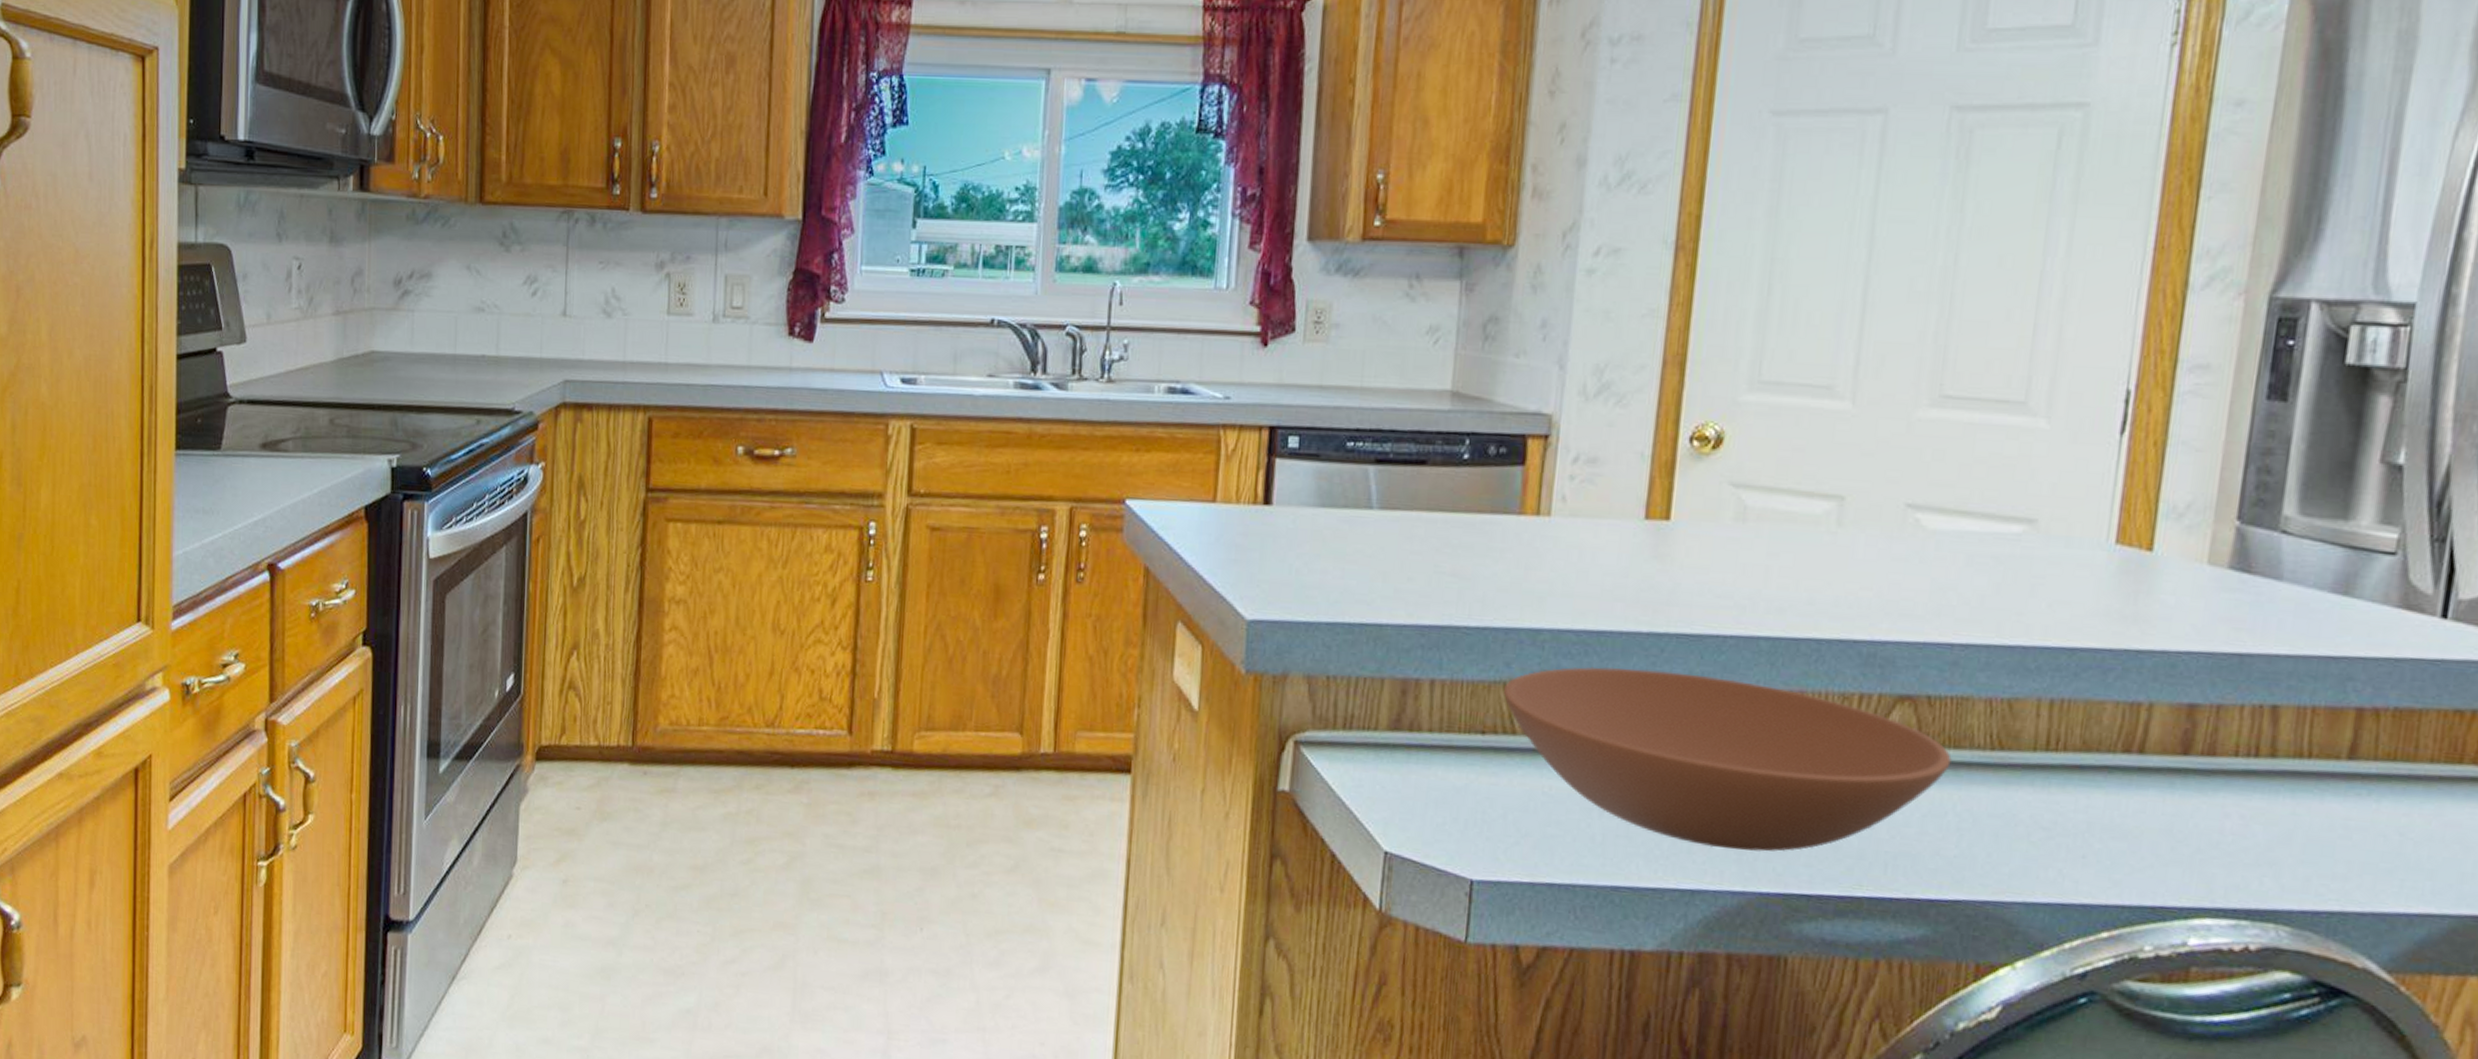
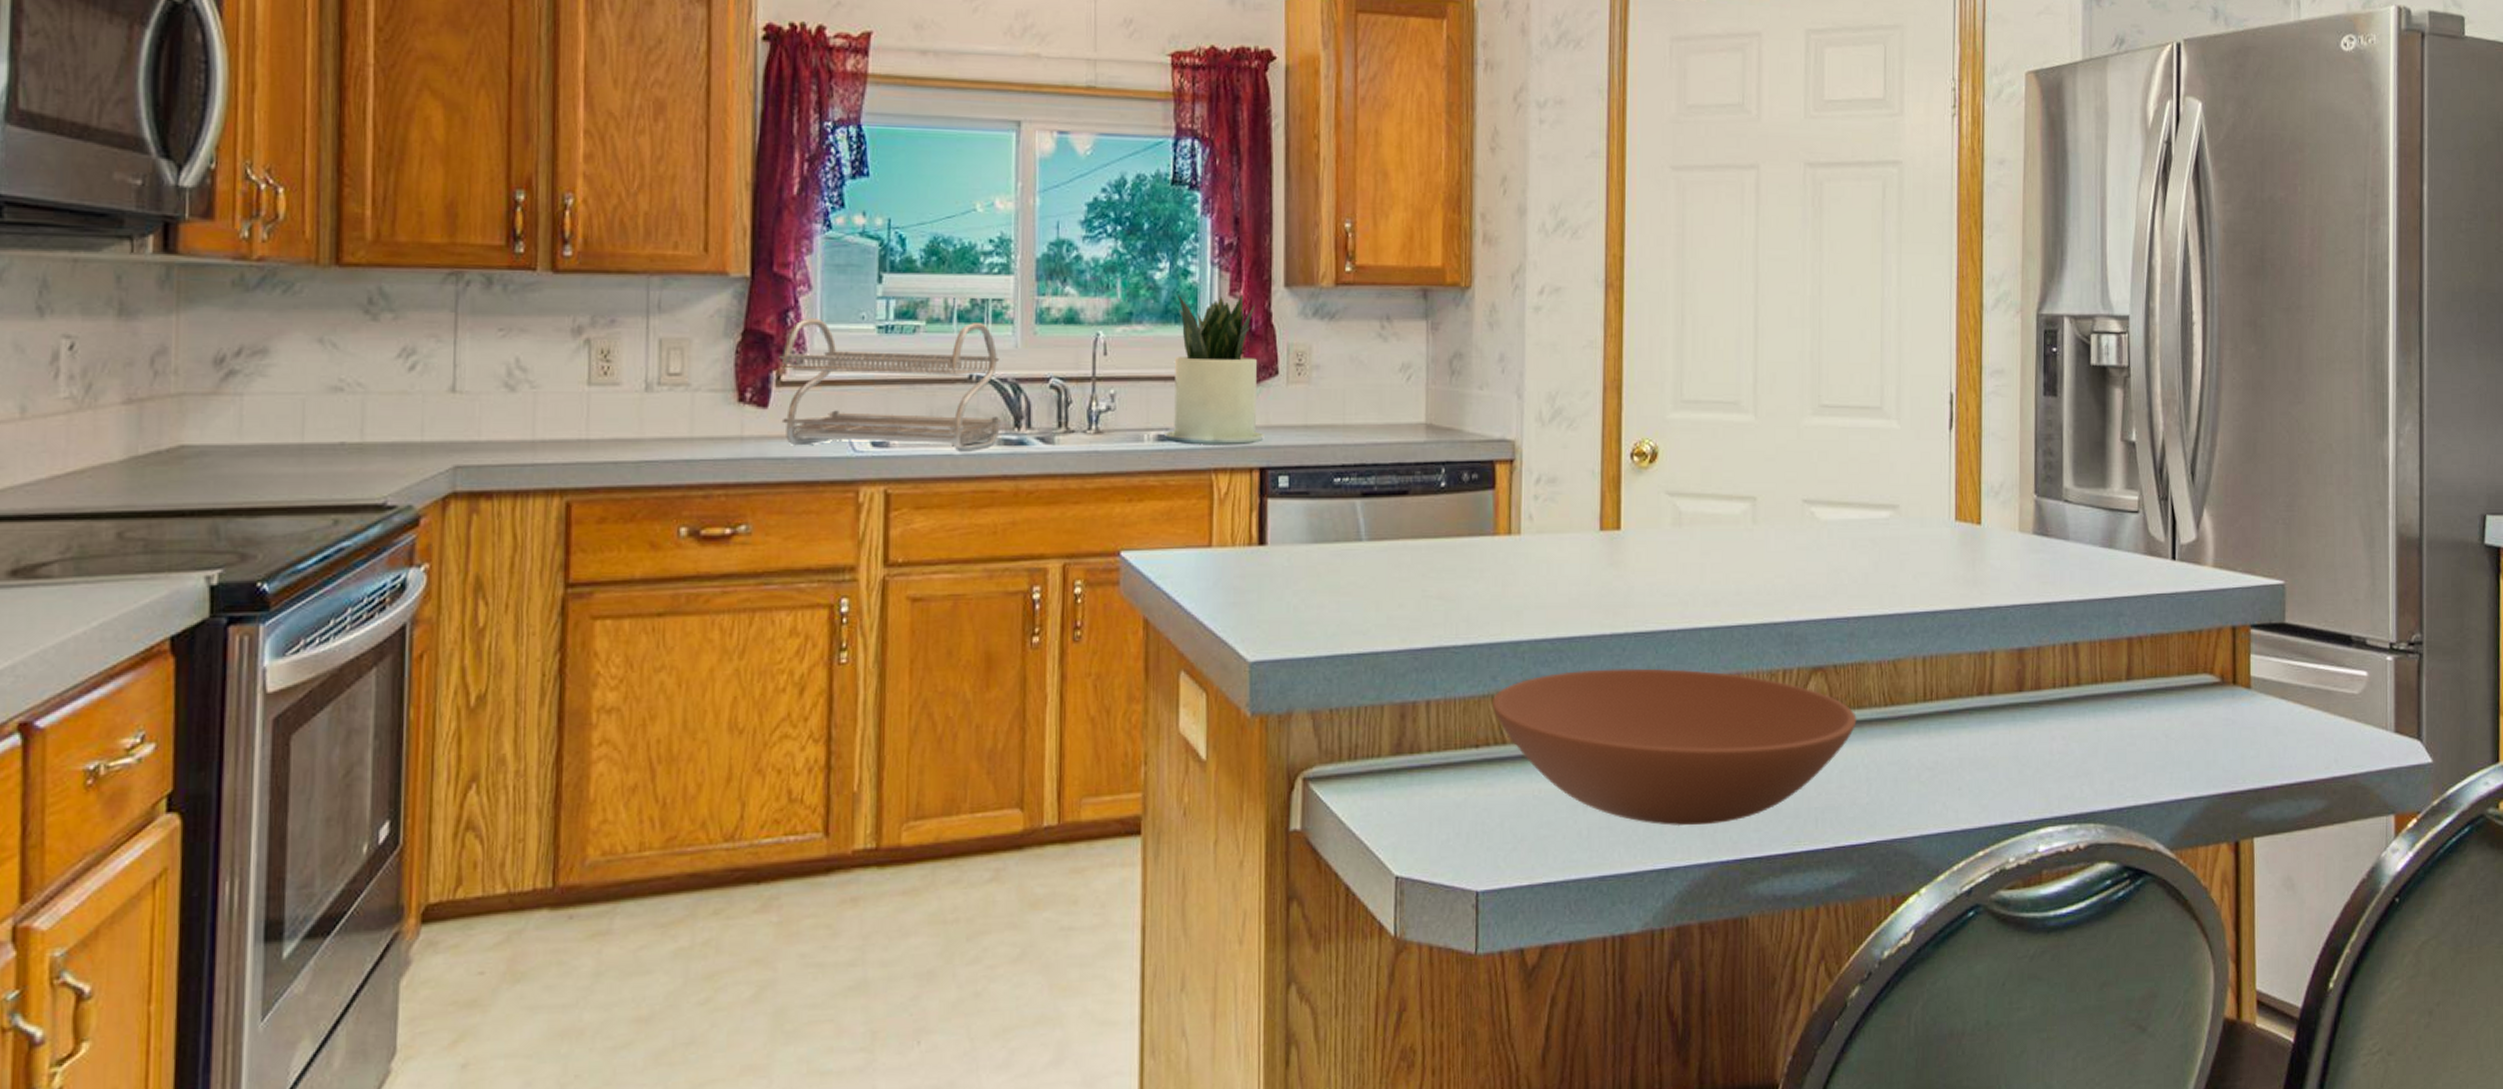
dish rack: none [824,260,1020,394] -> present [779,318,1002,453]
planter: none [1175,246,1277,403] -> present [1165,294,1264,446]

